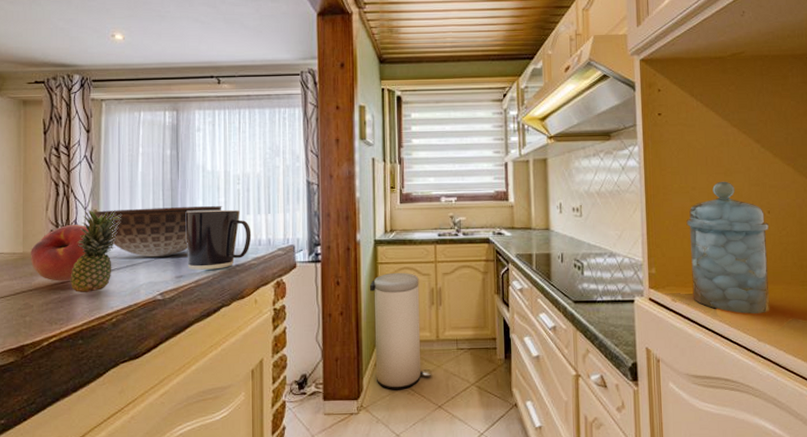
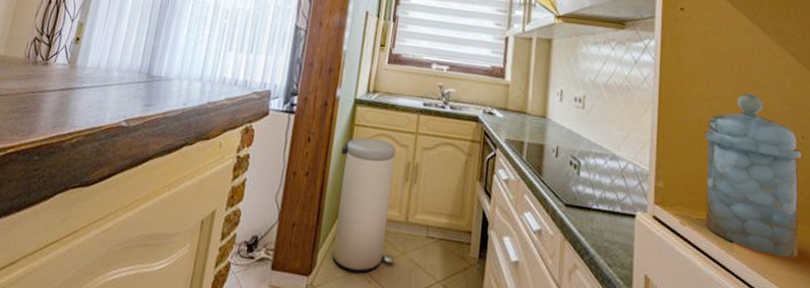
fruit: present [30,224,89,281] -> none [8,34,71,92]
fruit: present [70,210,122,293] -> none [40,22,107,108]
bowl: present [93,206,222,257] -> none [79,24,206,82]
mug: present [185,209,252,270] -> none [159,38,230,104]

